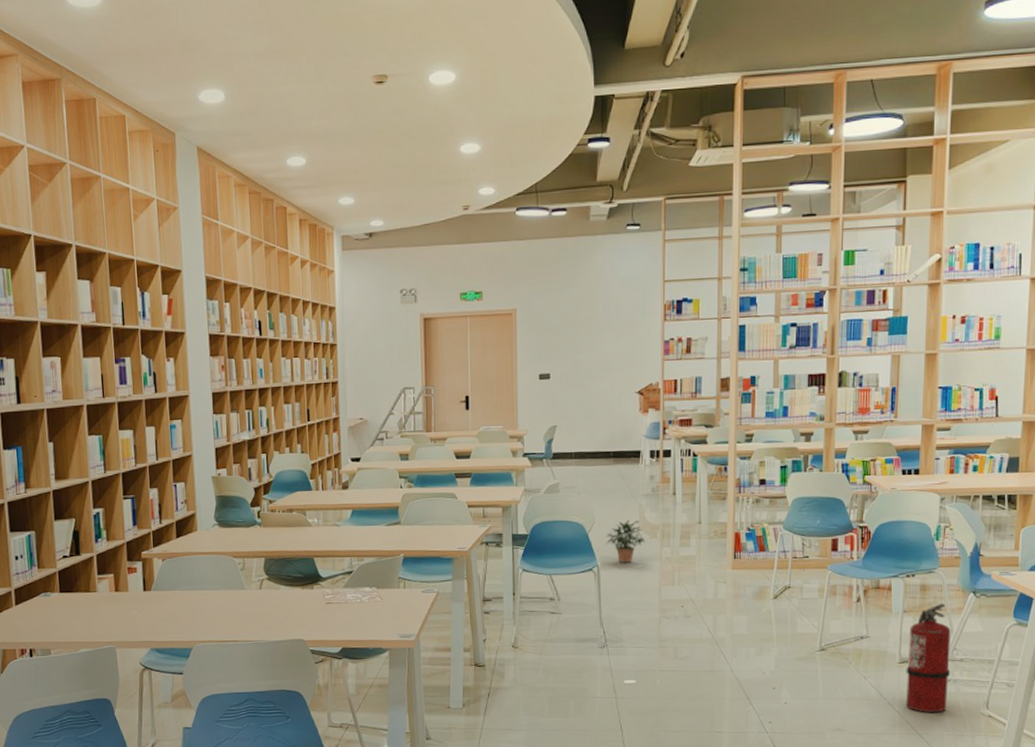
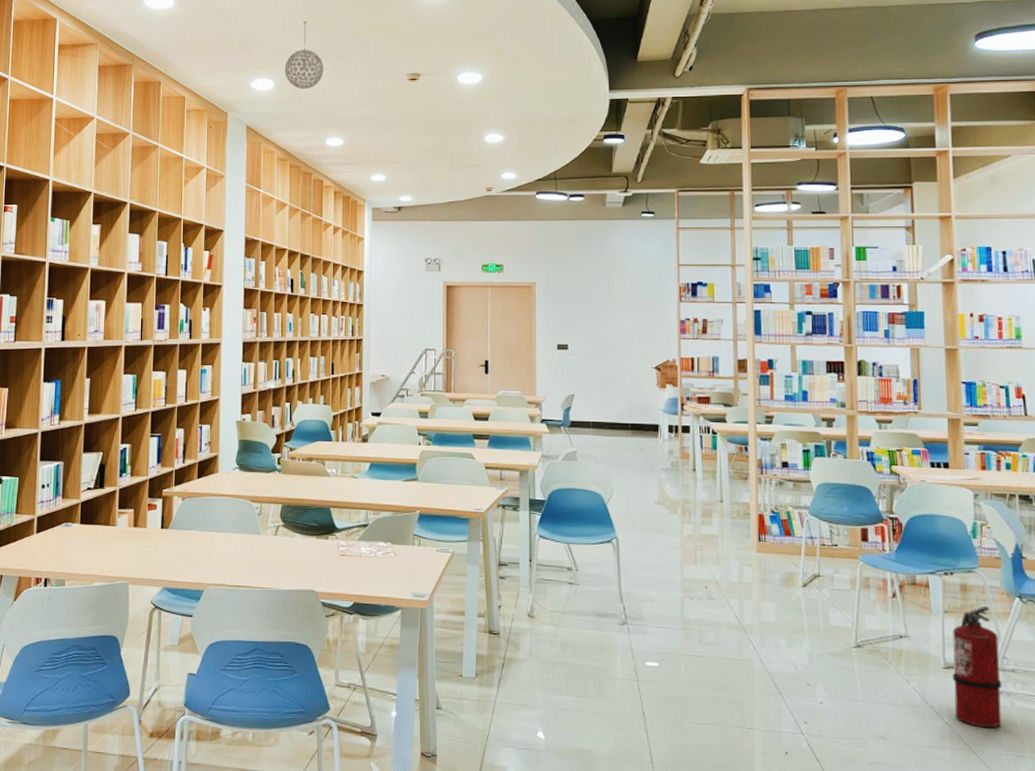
pendant light: none [235,16,280,100] -> present [285,21,324,89]
potted plant: present [606,520,646,563] -> none [625,493,666,537]

